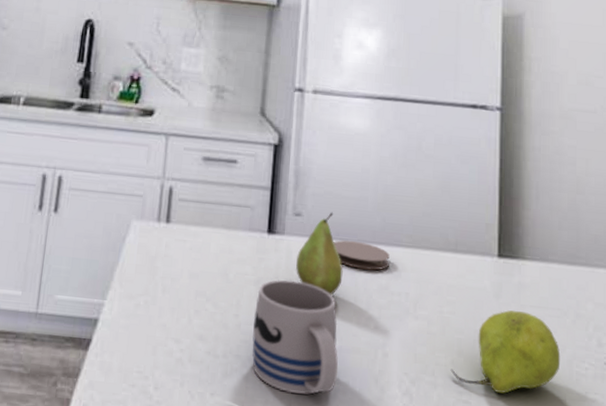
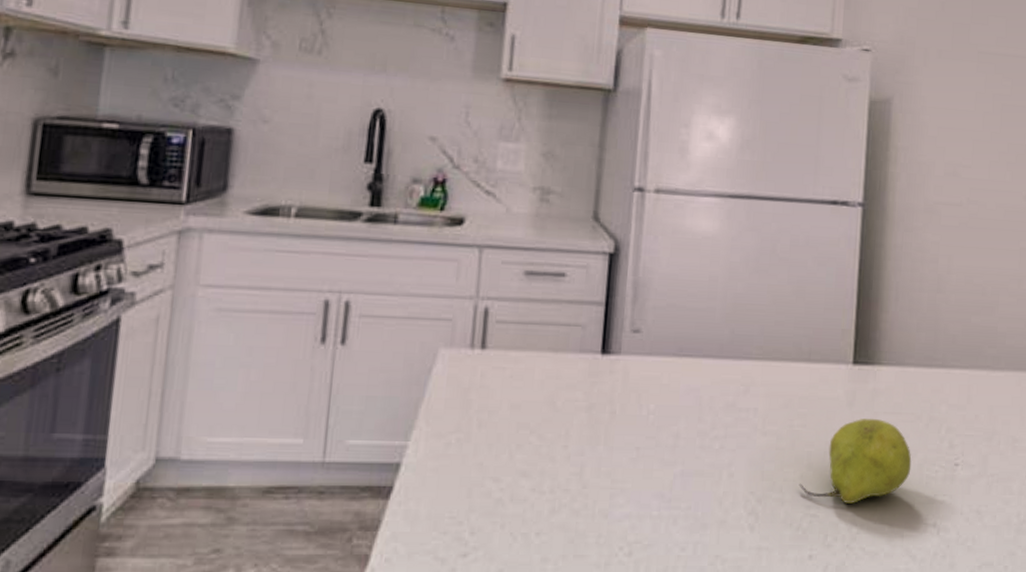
mug: present [252,279,339,395] -> none [583,403,680,525]
fruit: present [296,212,343,296] -> none [633,326,687,417]
coaster: present [333,240,390,271] -> none [676,356,738,387]

